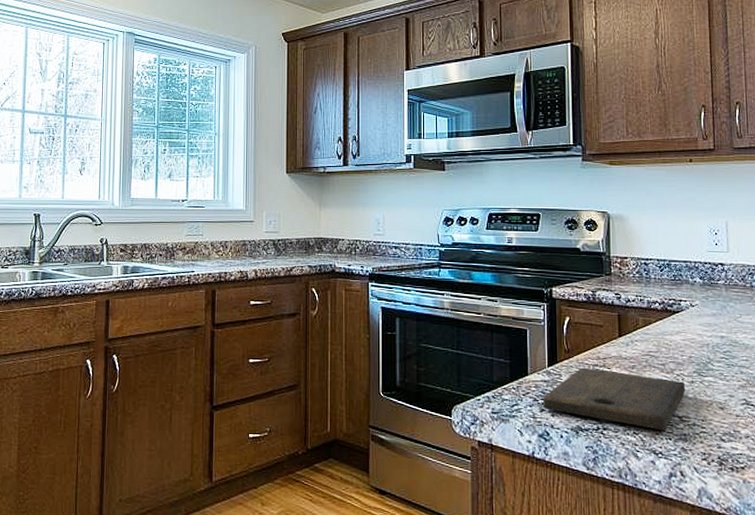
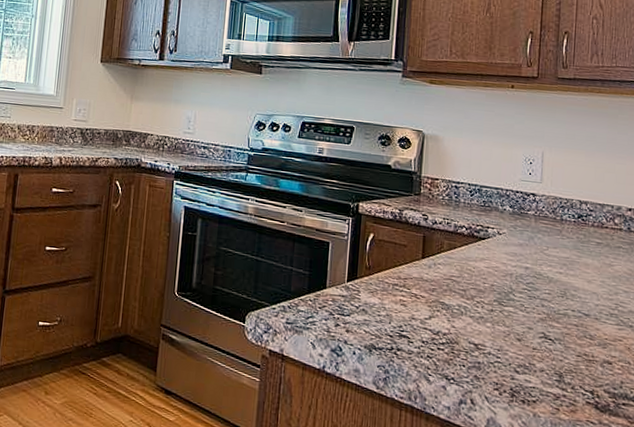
cutting board: present [543,367,686,431] -> none [339,285,485,357]

